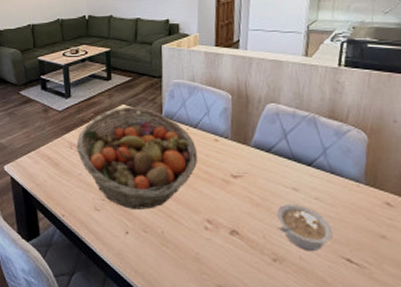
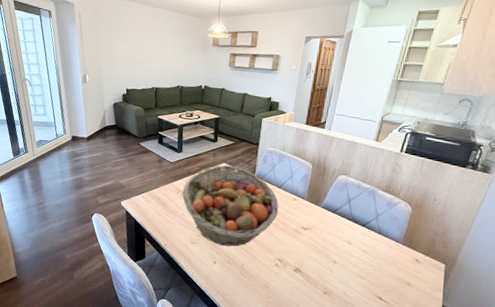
legume: present [277,203,333,251] -> none [332,252,372,289]

